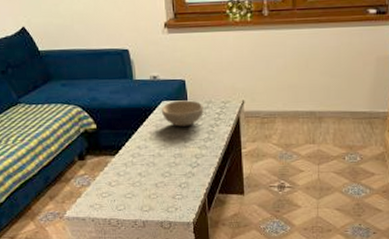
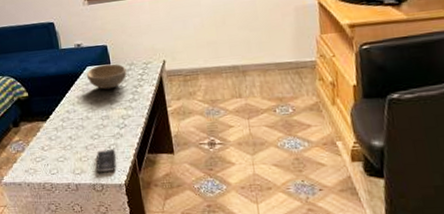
smartphone: none [164,188,187,211] -> present [96,149,117,173]

